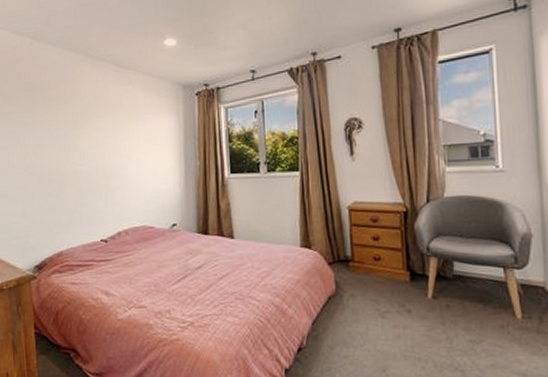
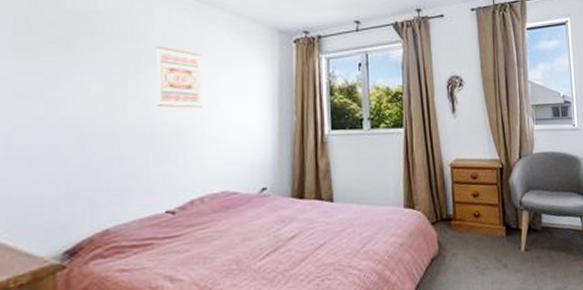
wall art: none [88,105,124,157] -> present [156,46,202,108]

